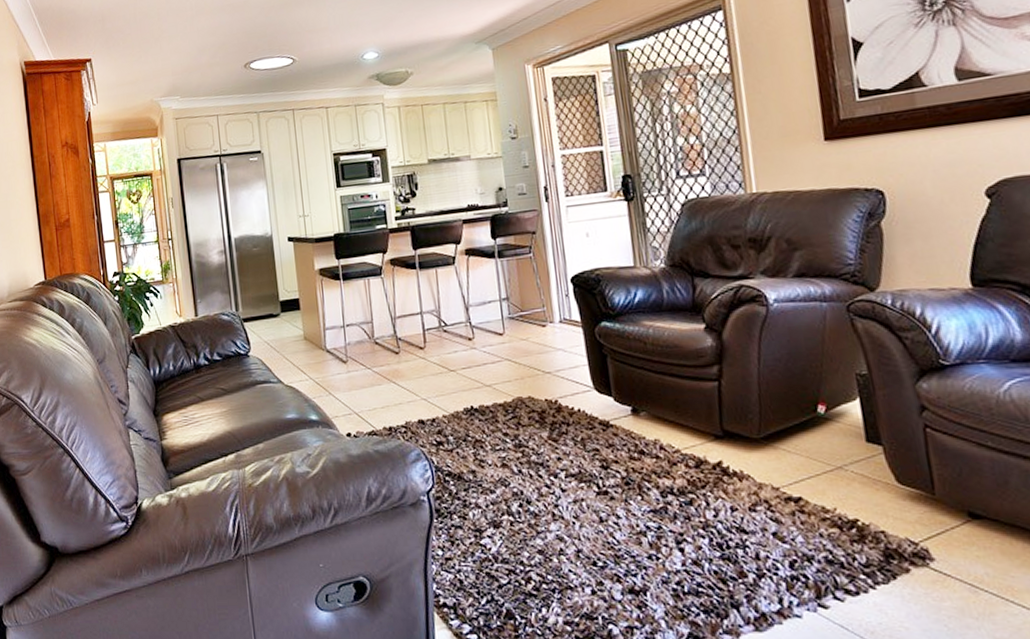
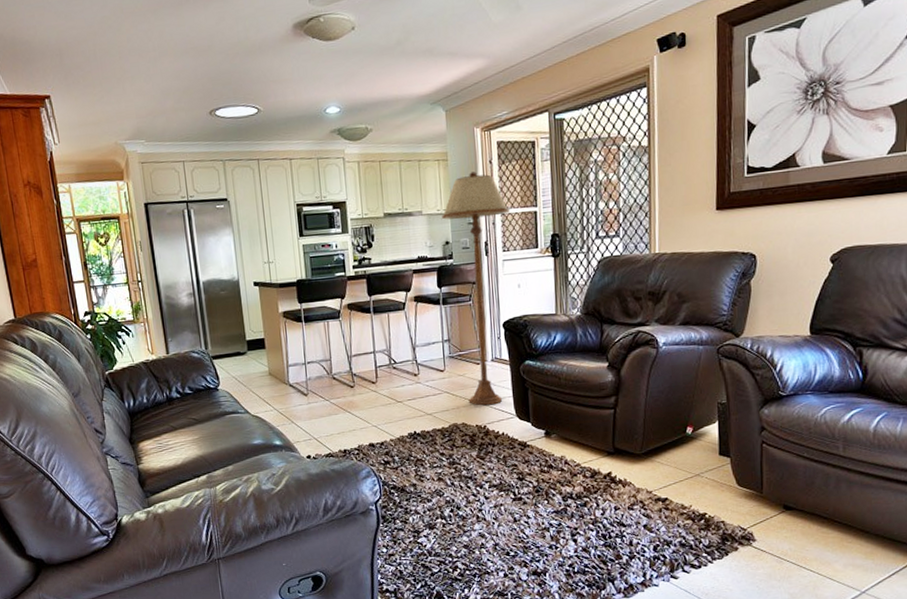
floor lamp: none [493,111,575,376] -> present [442,172,510,406]

